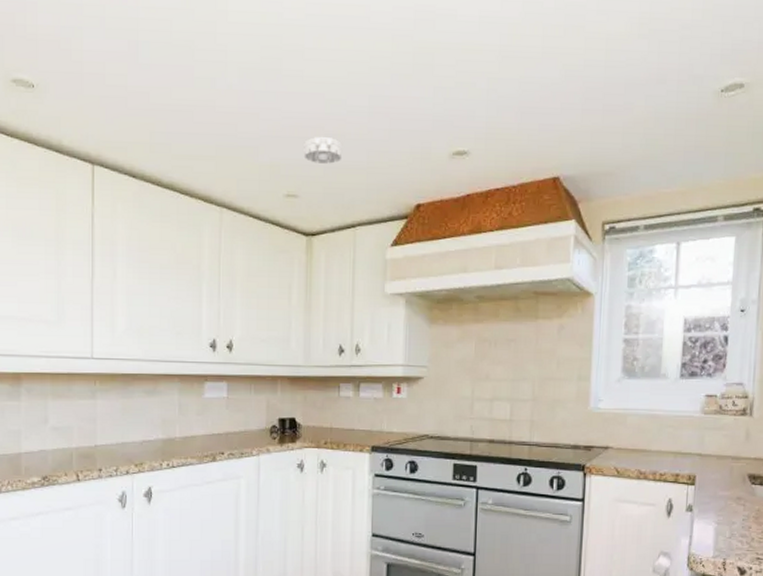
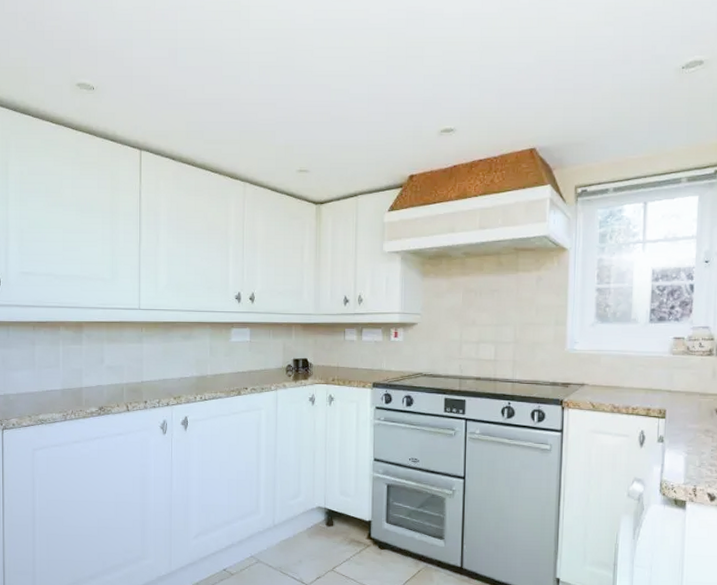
smoke detector: present [304,137,343,164] -> none [313,121,346,143]

